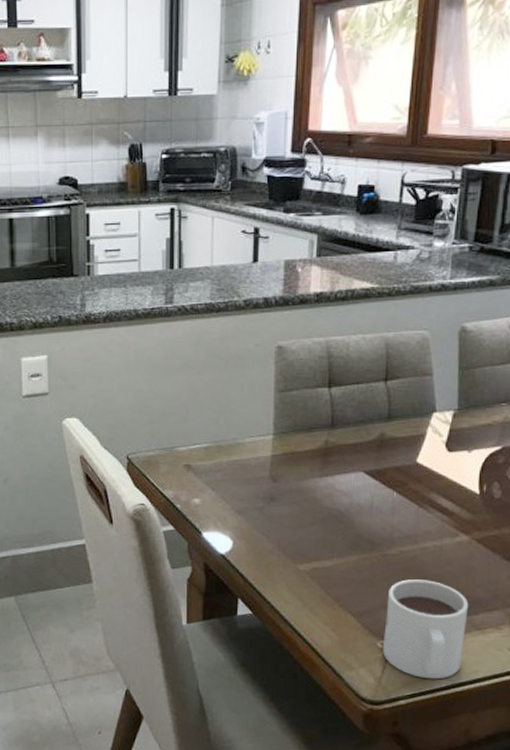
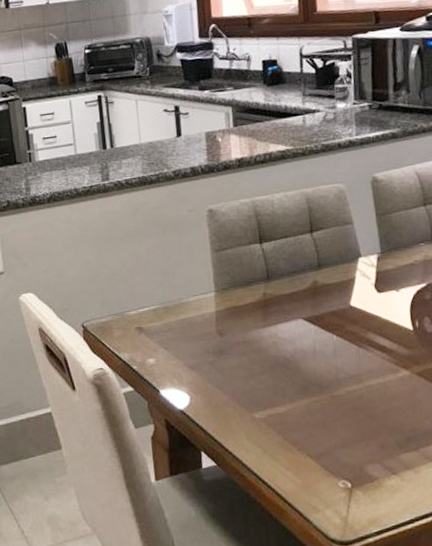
mug: present [383,579,469,679] -> none [342,416,422,515]

